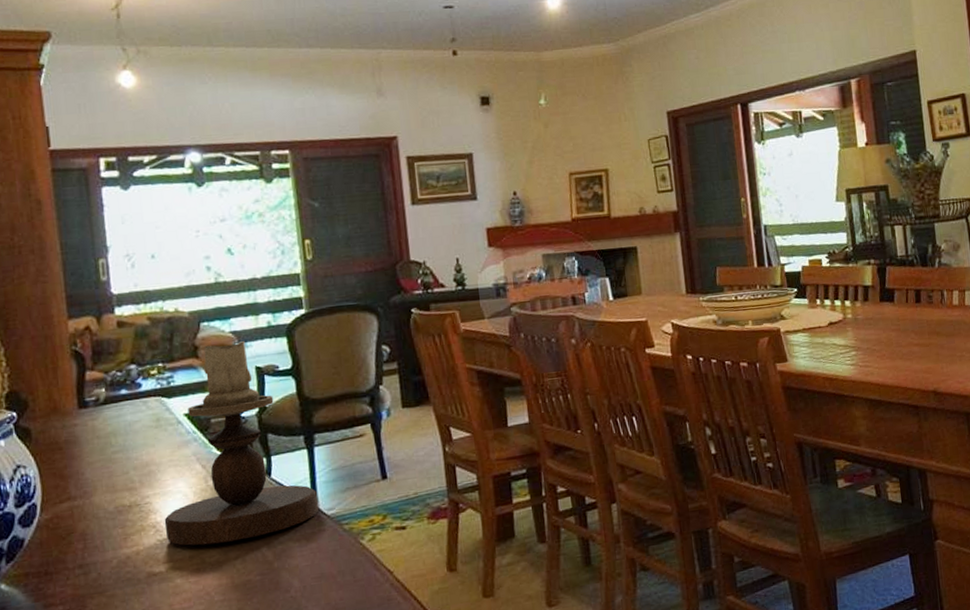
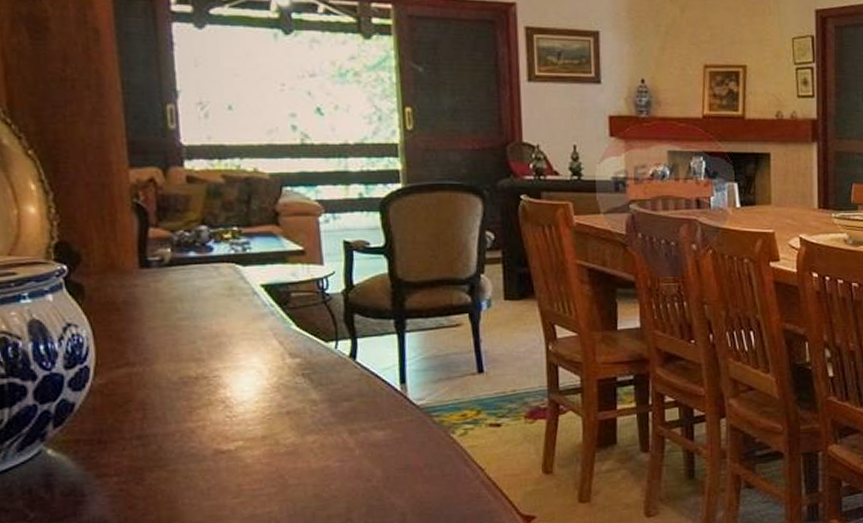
candlestick: present [164,341,319,546] -> none [234,212,407,426]

